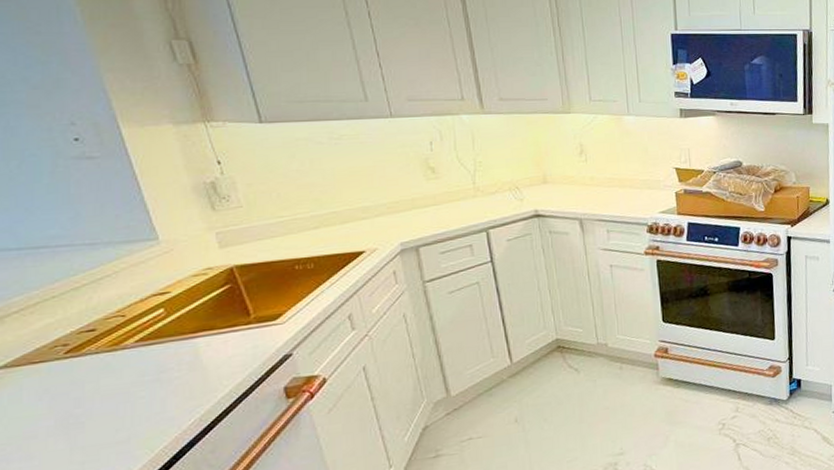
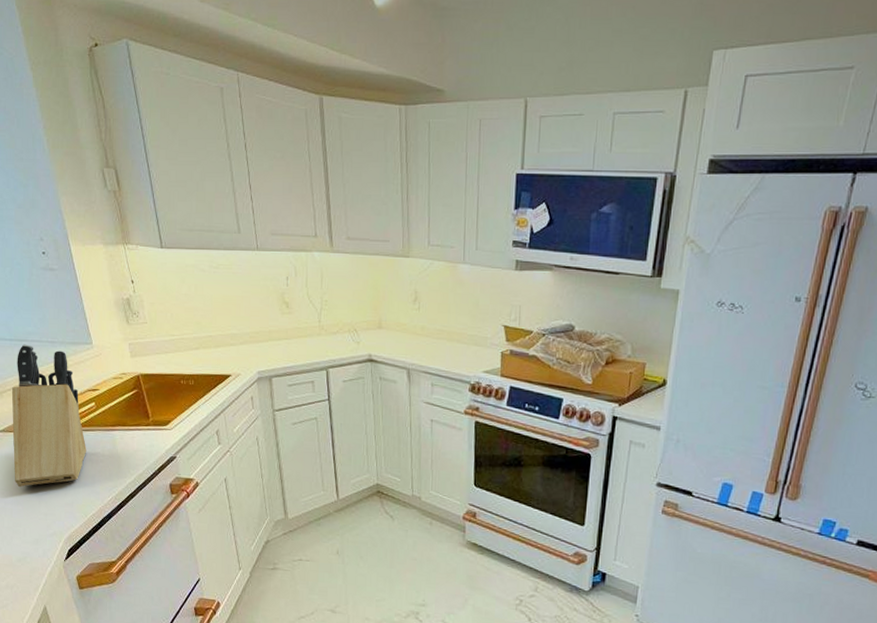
knife block: none [20,251,152,436] -> present [11,344,87,488]

